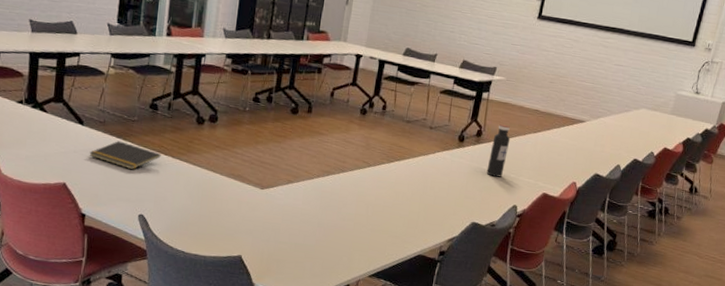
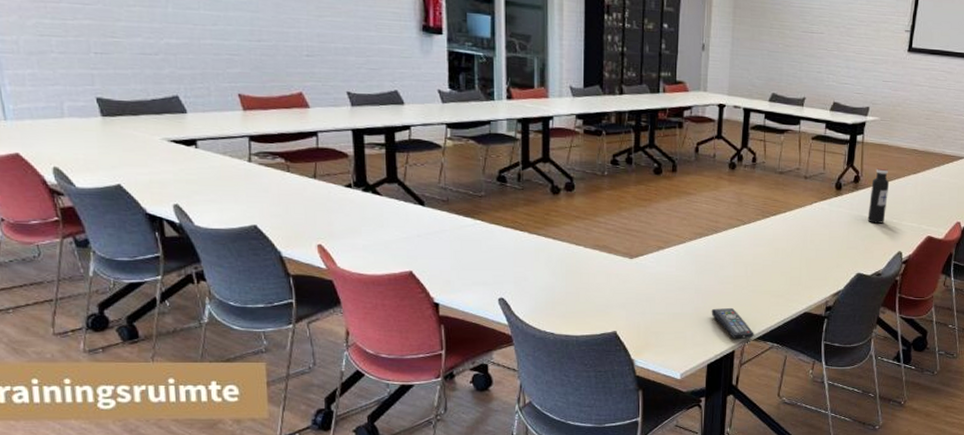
notepad: present [89,141,161,170] -> none [435,220,516,251]
remote control: none [330,242,369,275] -> present [711,308,754,340]

